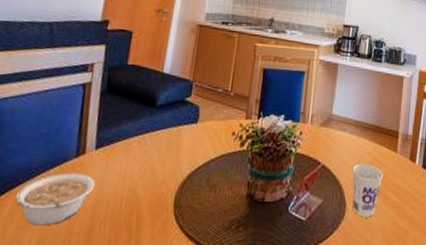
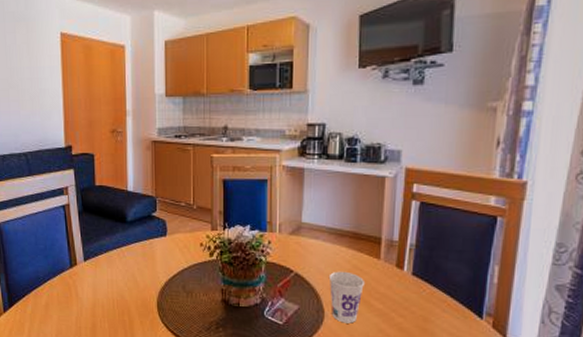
legume: present [14,172,96,226] -> none [33,280,90,322]

